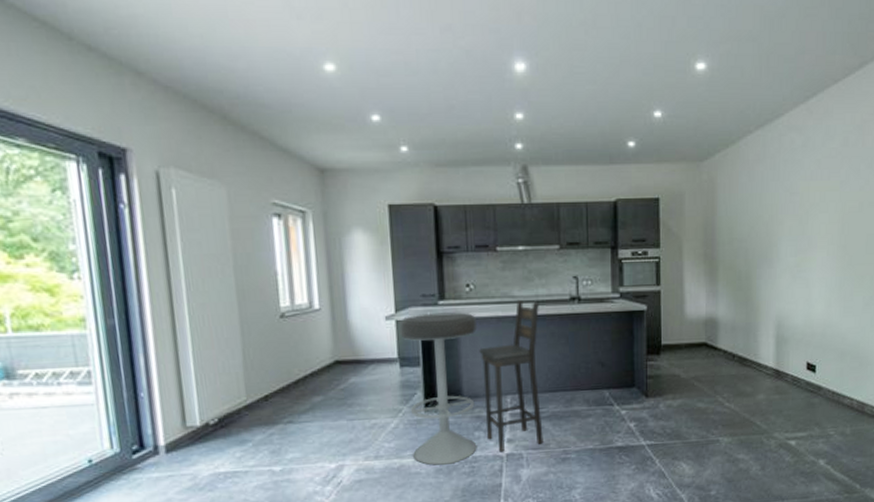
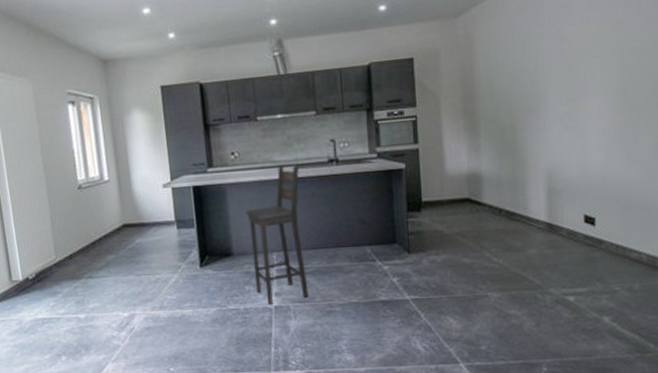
bar stool: present [399,312,478,466] -> none [175,178,248,316]

